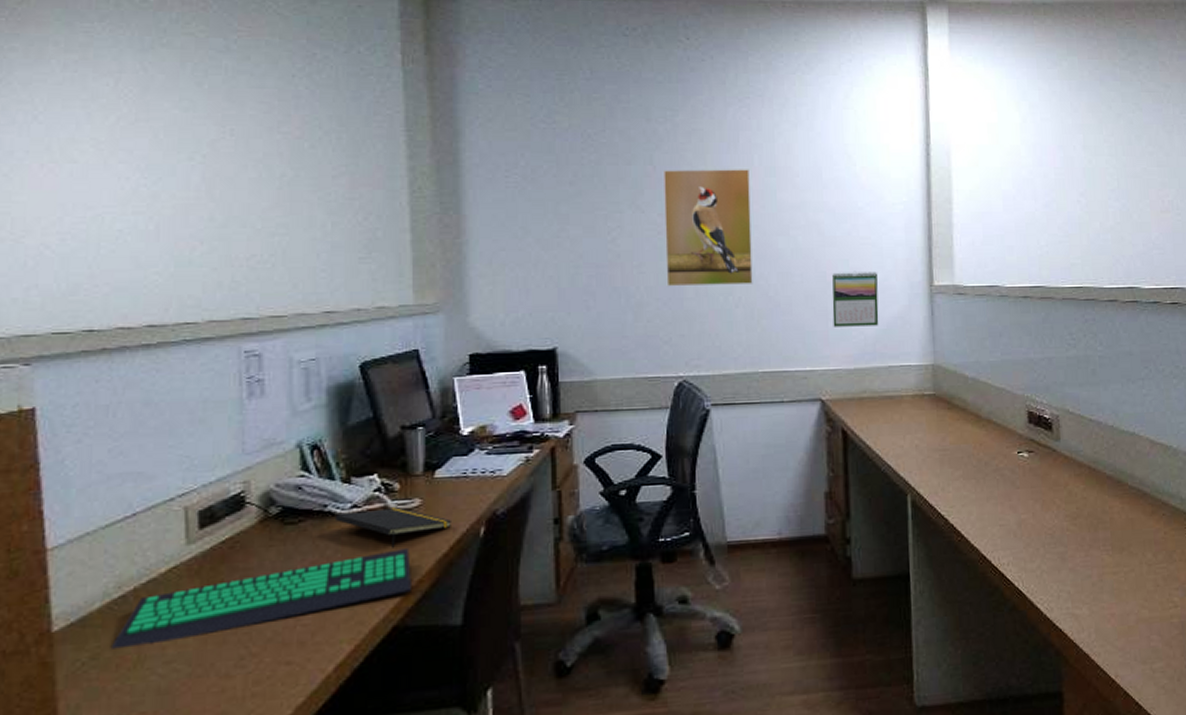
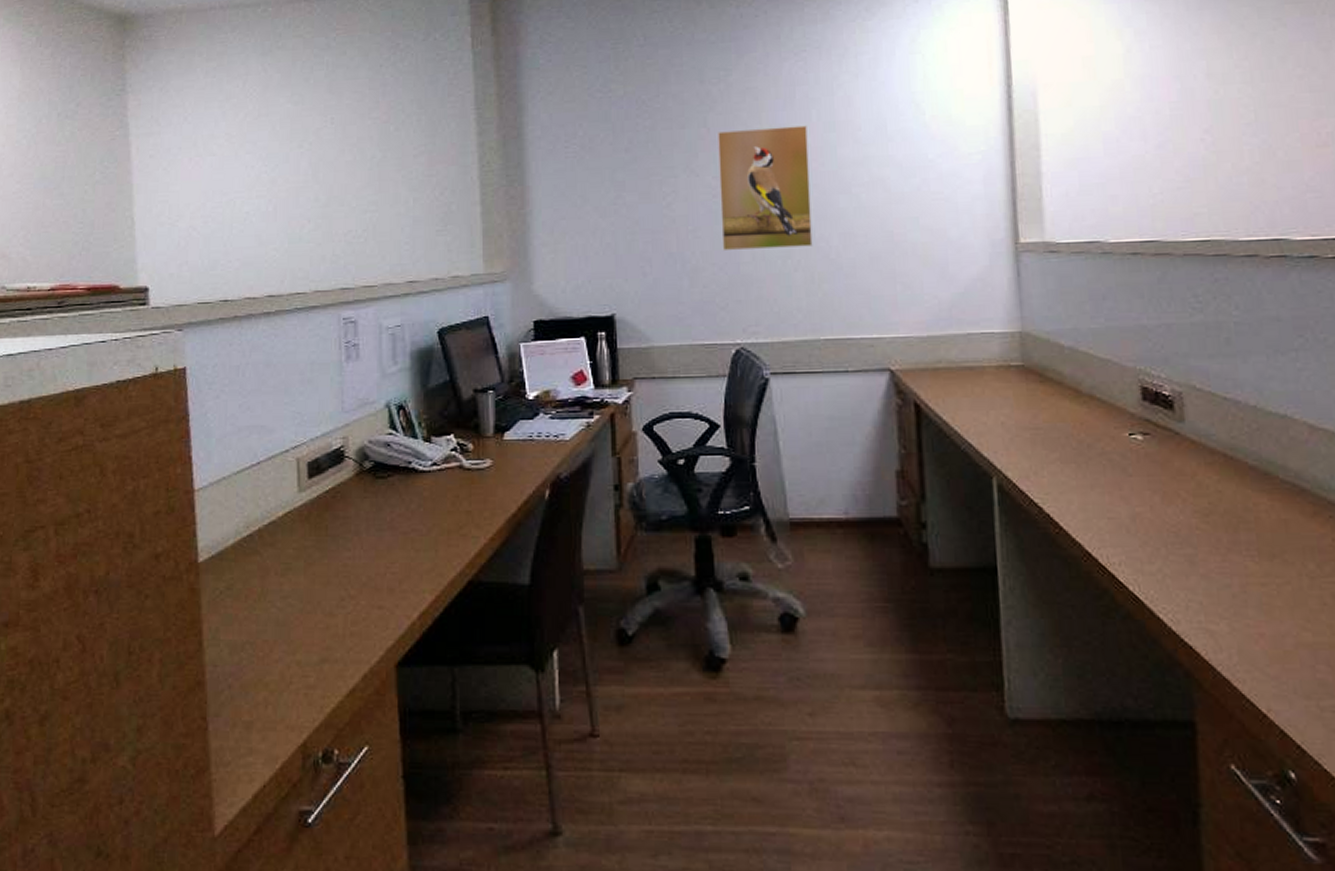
computer keyboard: present [110,547,411,649] -> none [241,505,484,582]
notepad: present [336,507,453,548] -> none [419,467,520,506]
calendar: present [832,272,879,327] -> none [900,229,955,291]

